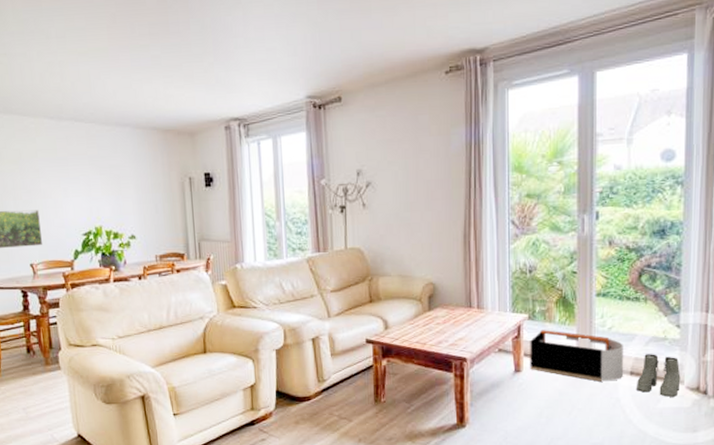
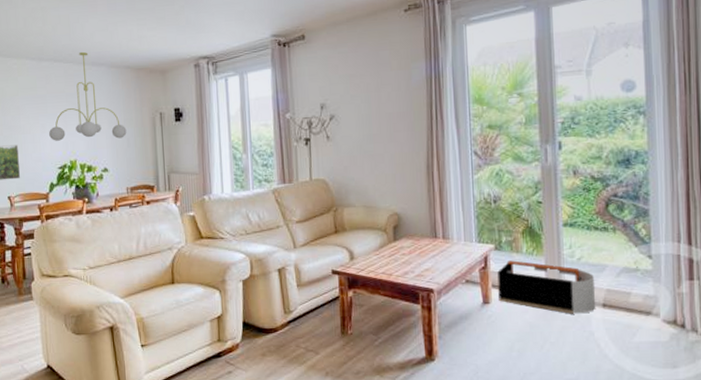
chandelier: none [72,110,155,206] -> present [49,51,127,141]
boots: present [637,354,681,397] -> none [610,285,656,330]

